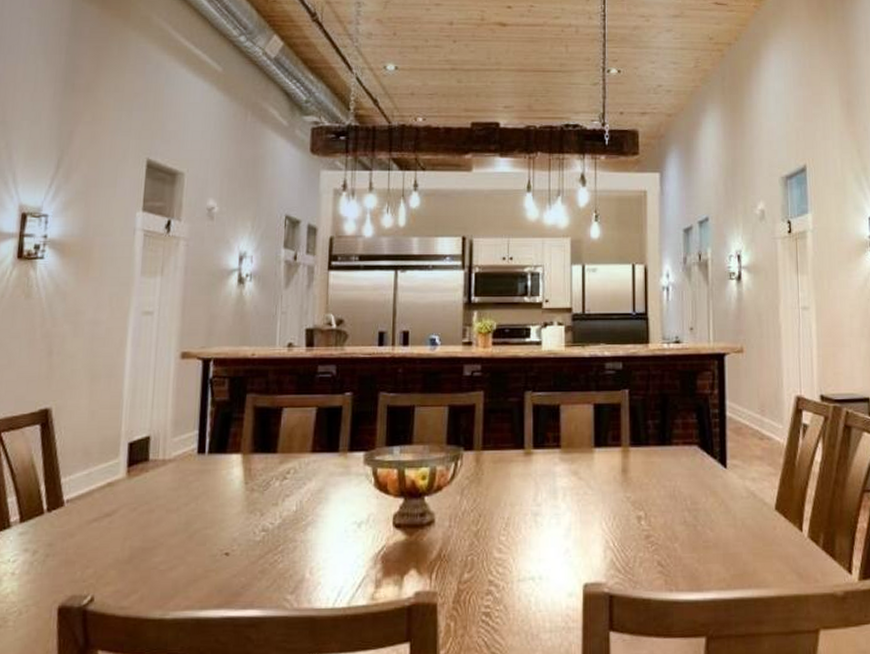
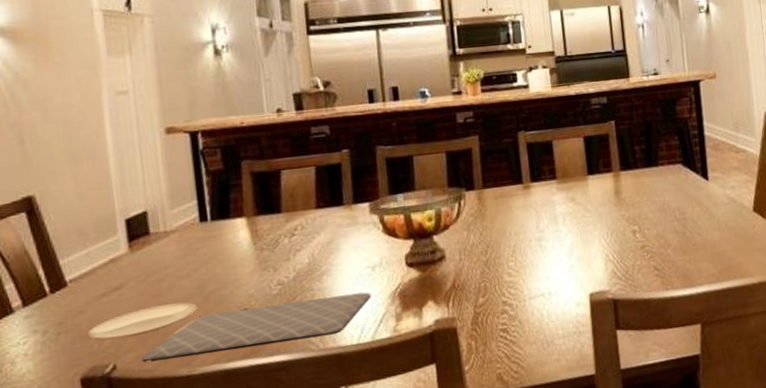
plate: none [73,538,181,569] -> present [87,302,198,340]
placemat: none [119,549,353,598] -> present [142,292,371,361]

